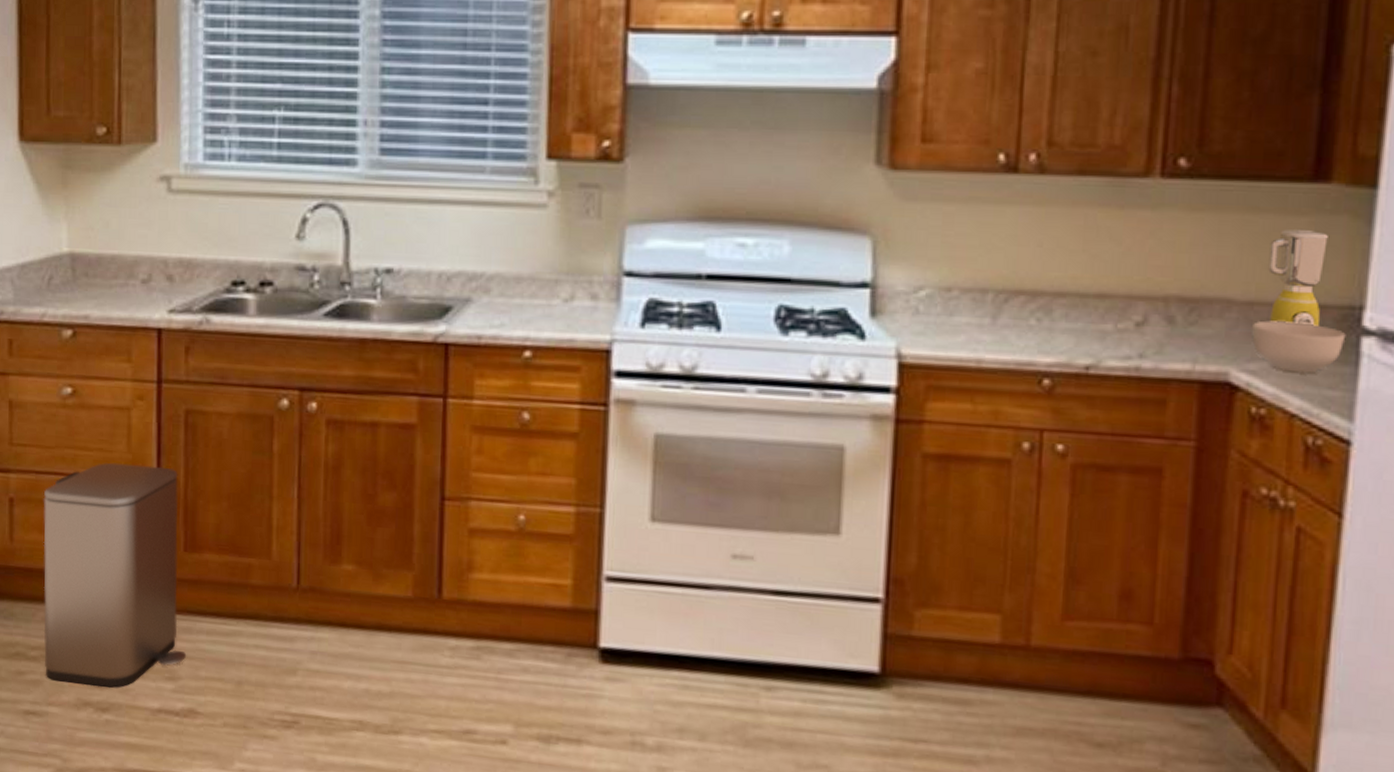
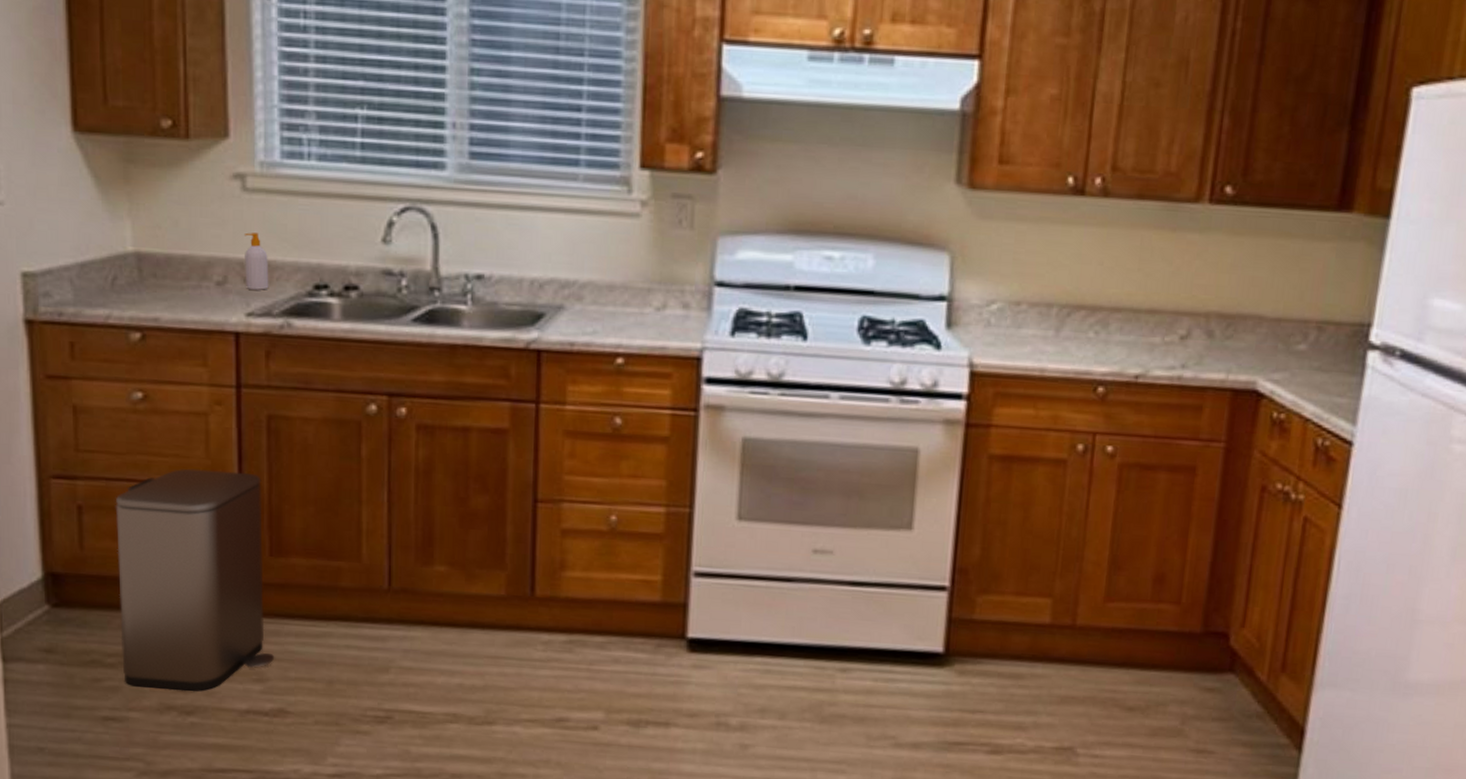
soap bottle: none [168,232,190,287] -> present [245,232,269,290]
bowl: present [1252,320,1346,375] -> none [1278,335,1356,384]
blender: present [1268,228,1328,326] -> none [1294,253,1347,341]

